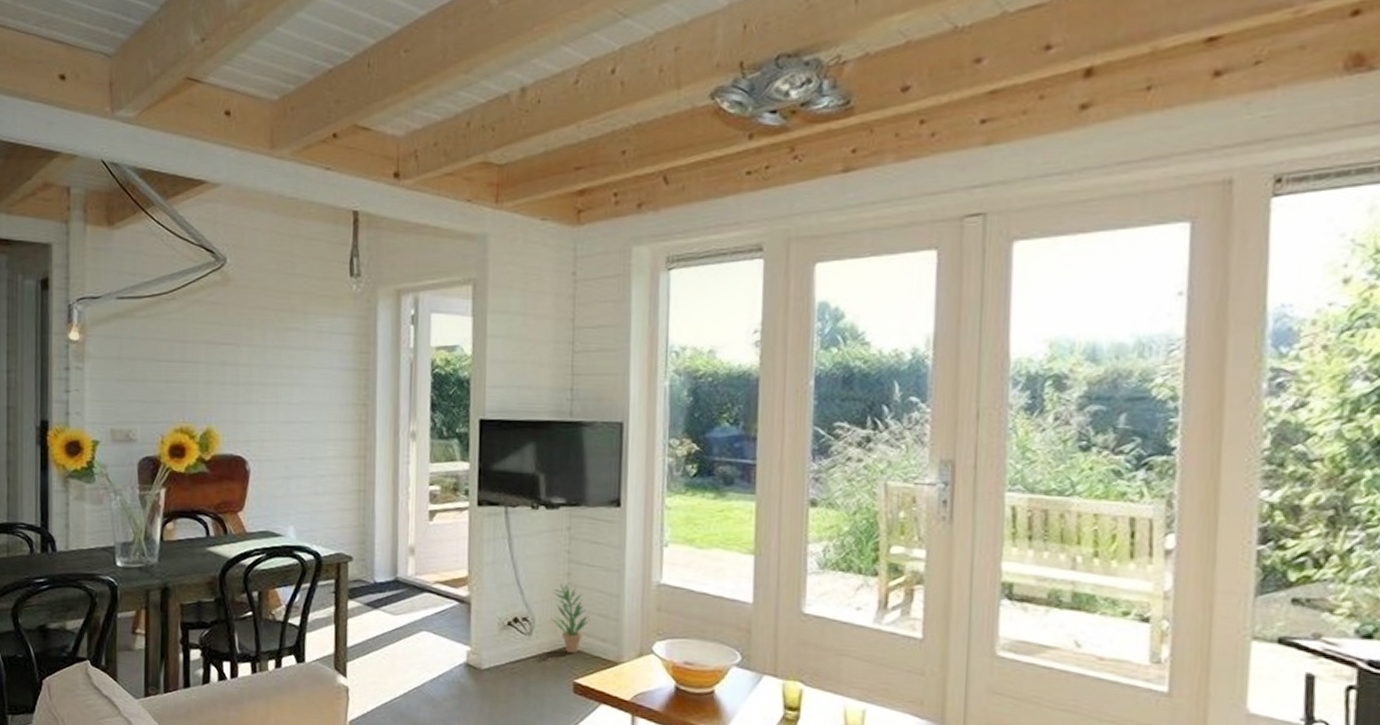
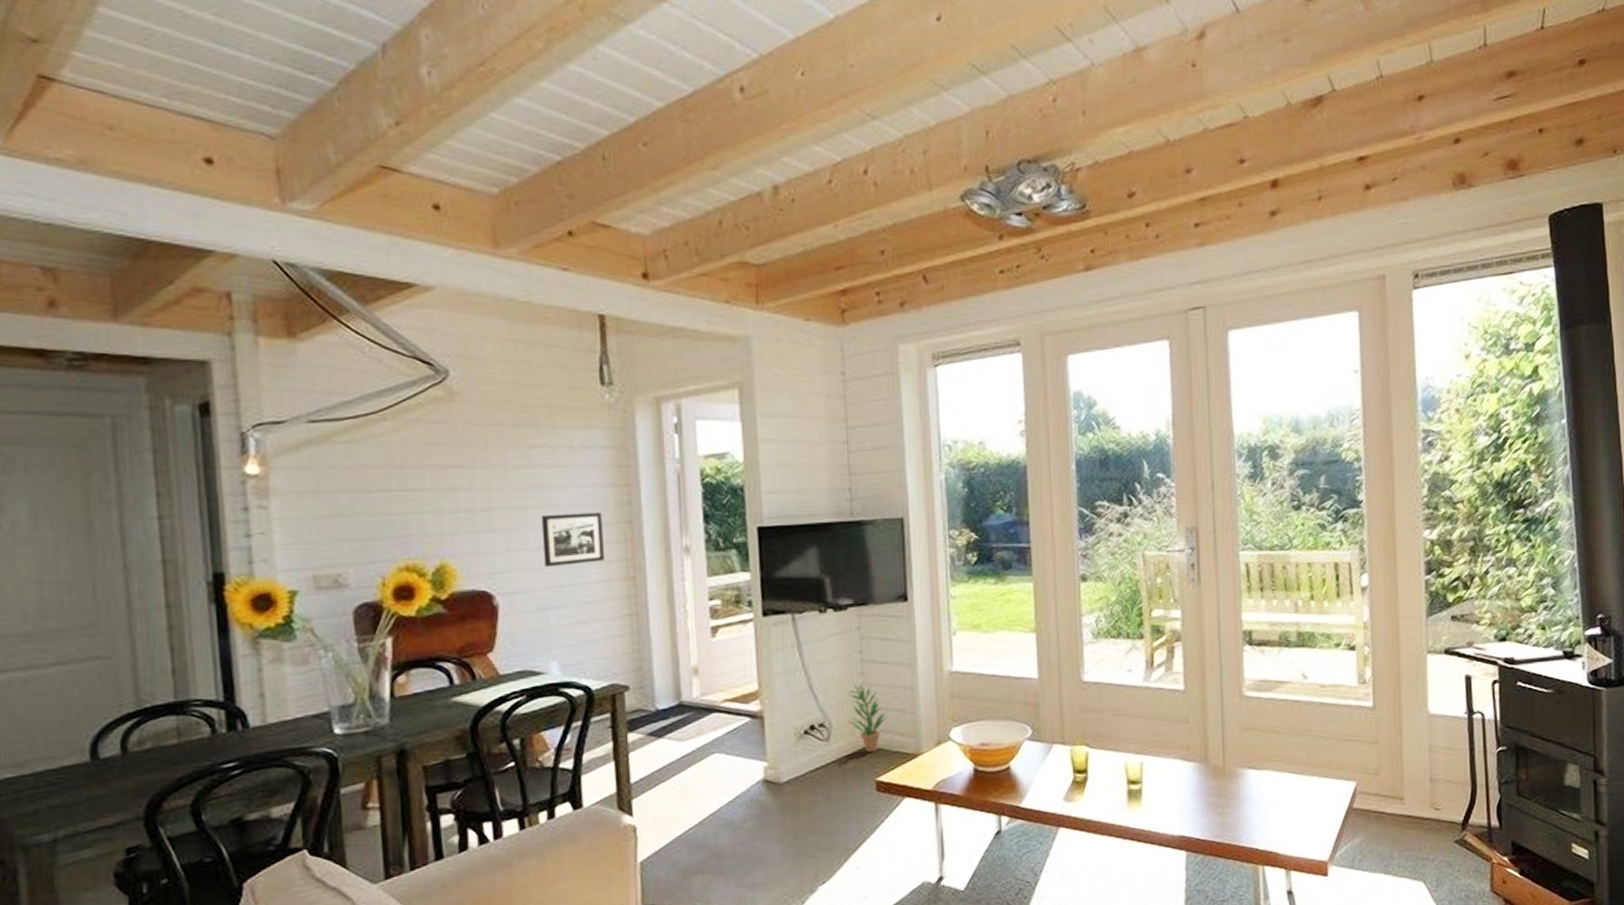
picture frame: none [290,392,342,440] -> present [541,512,604,568]

